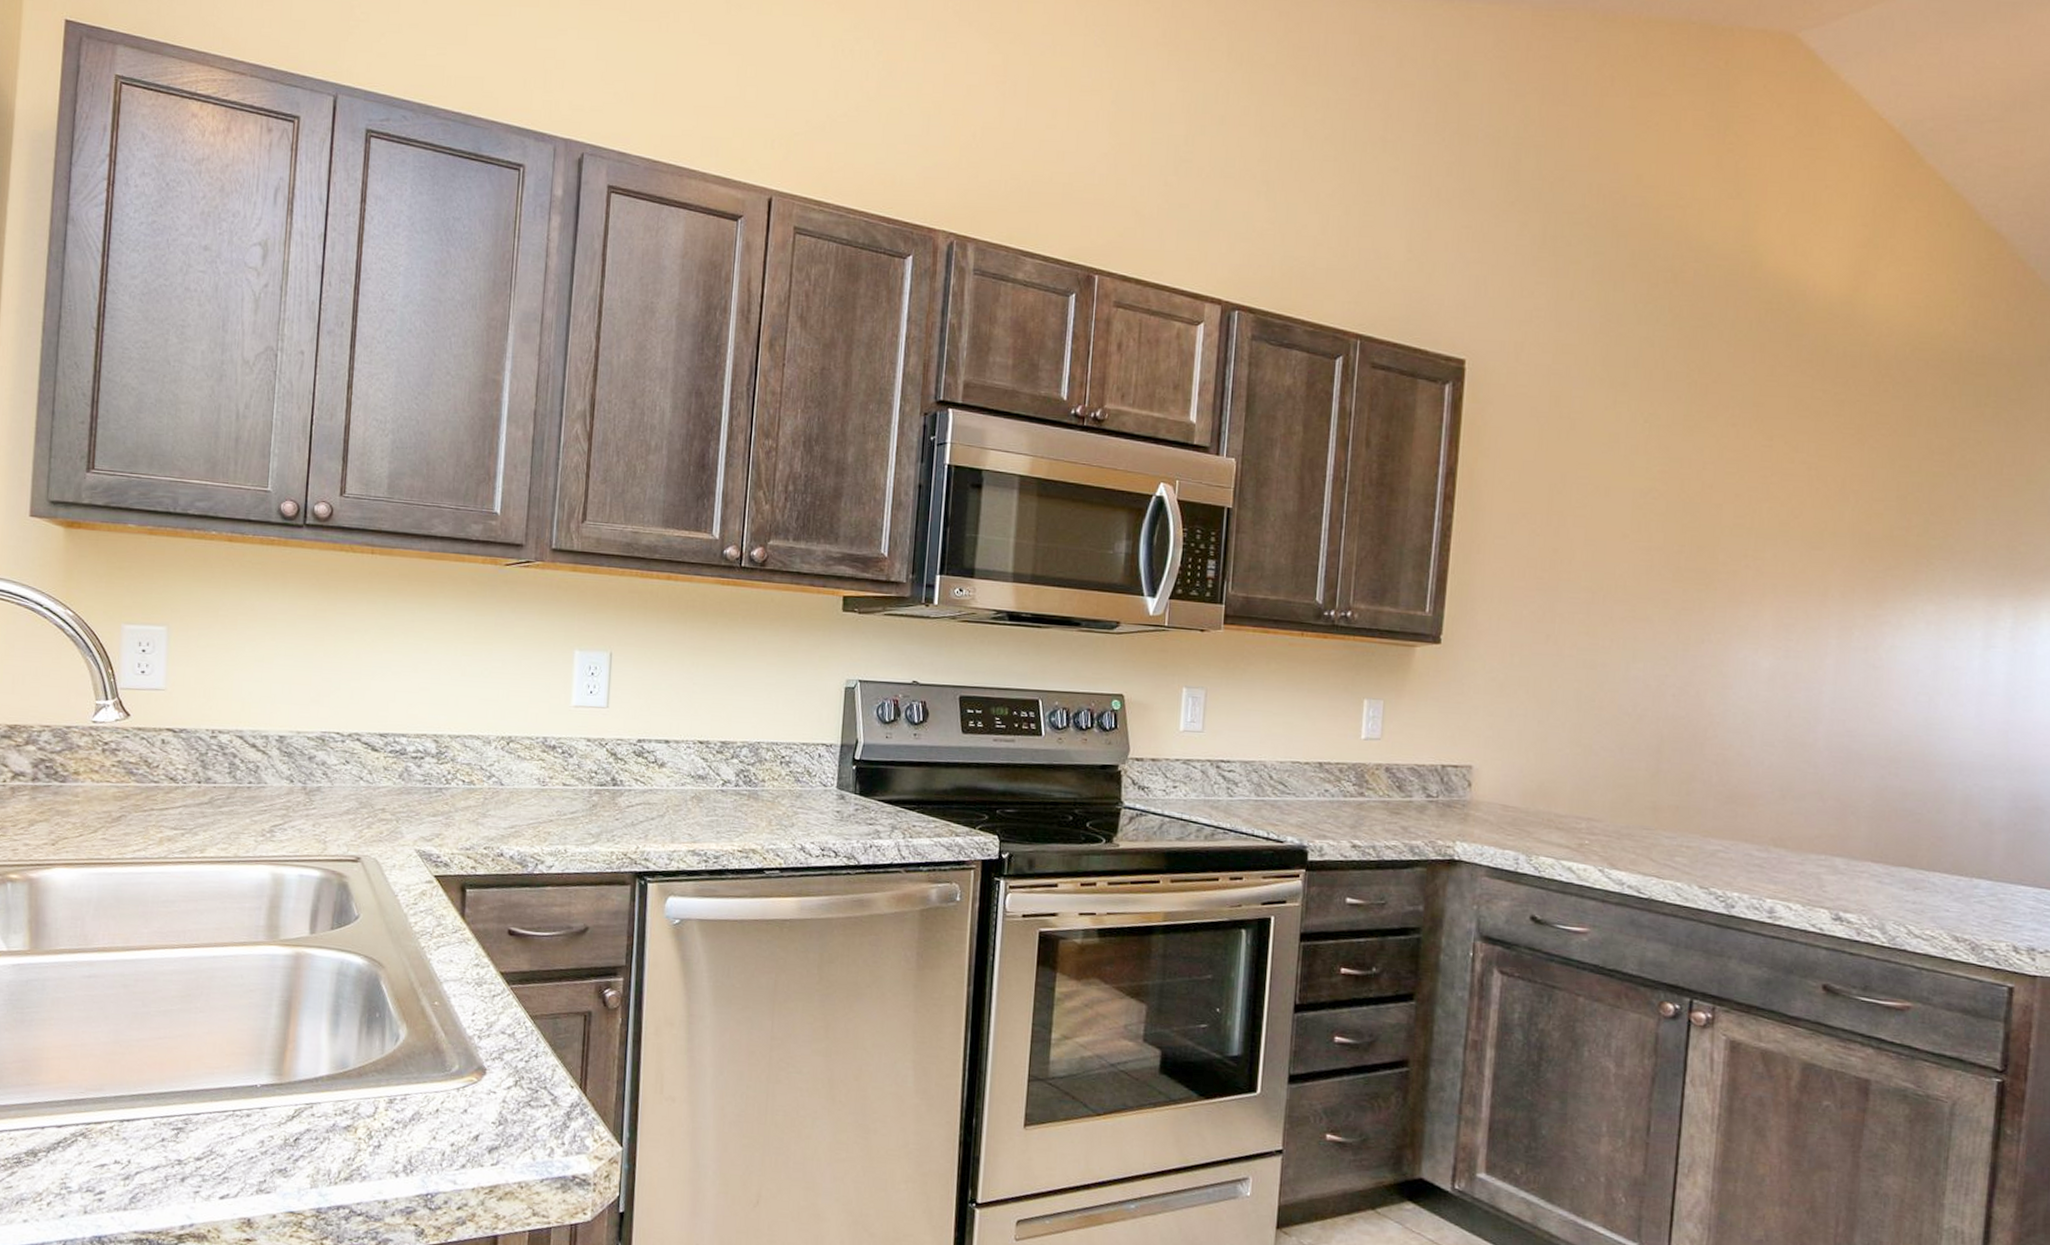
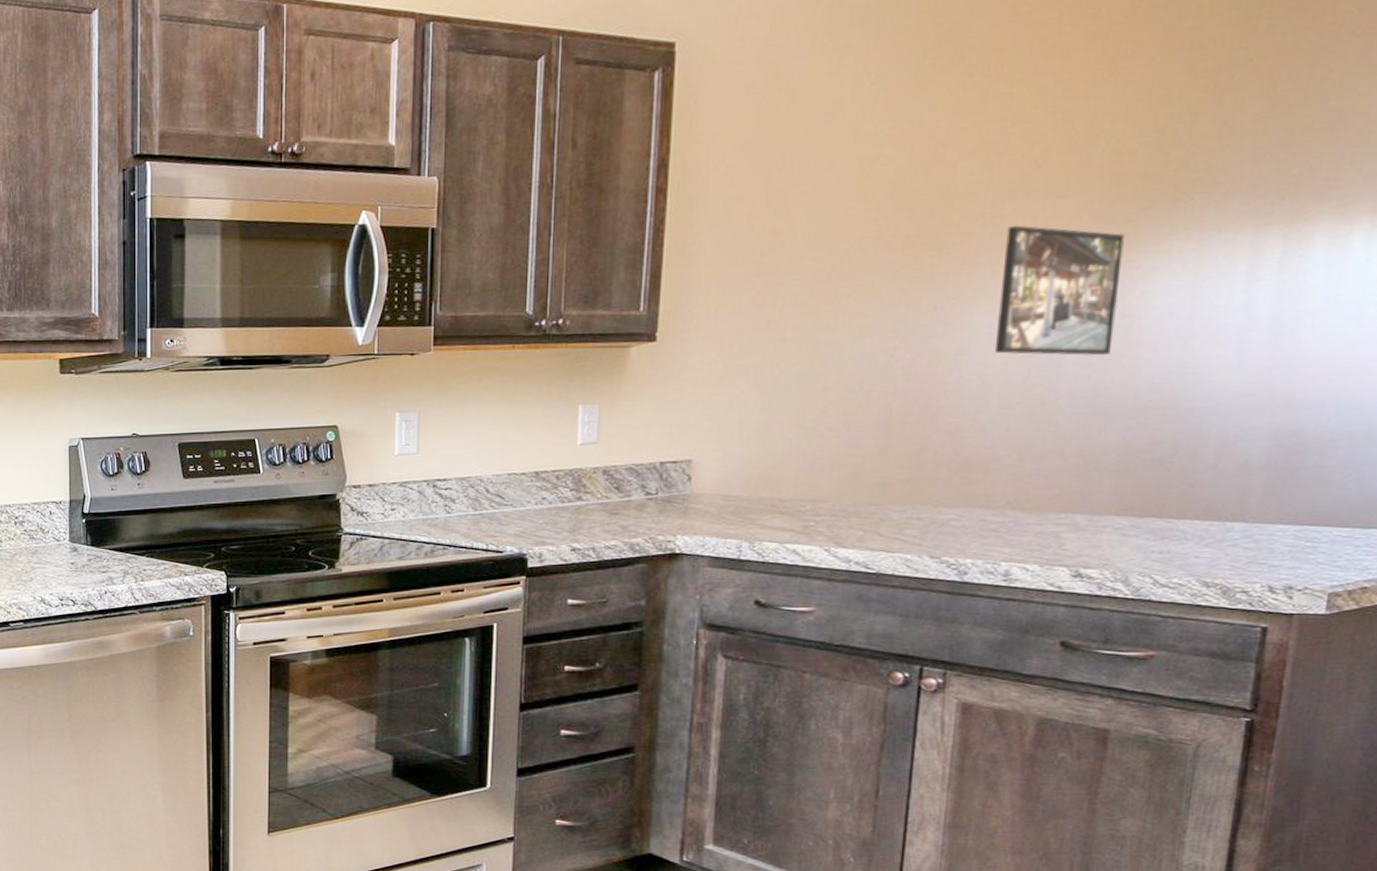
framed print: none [1757,569,1874,704] -> present [994,225,1125,356]

